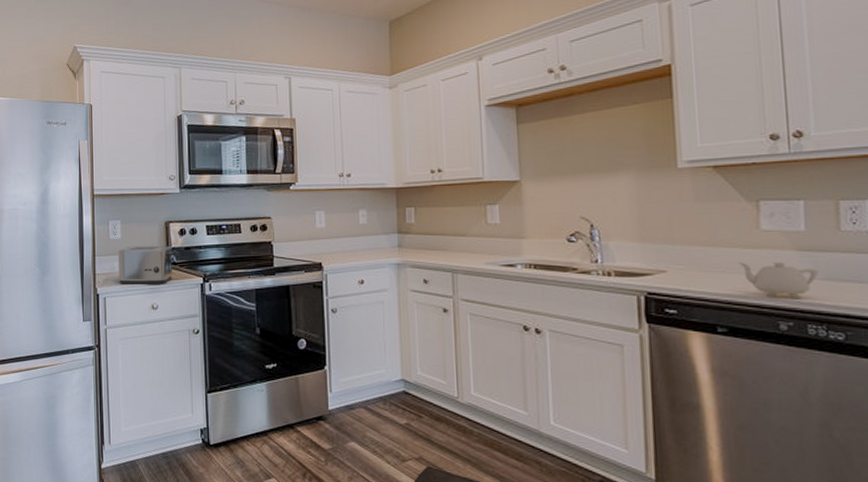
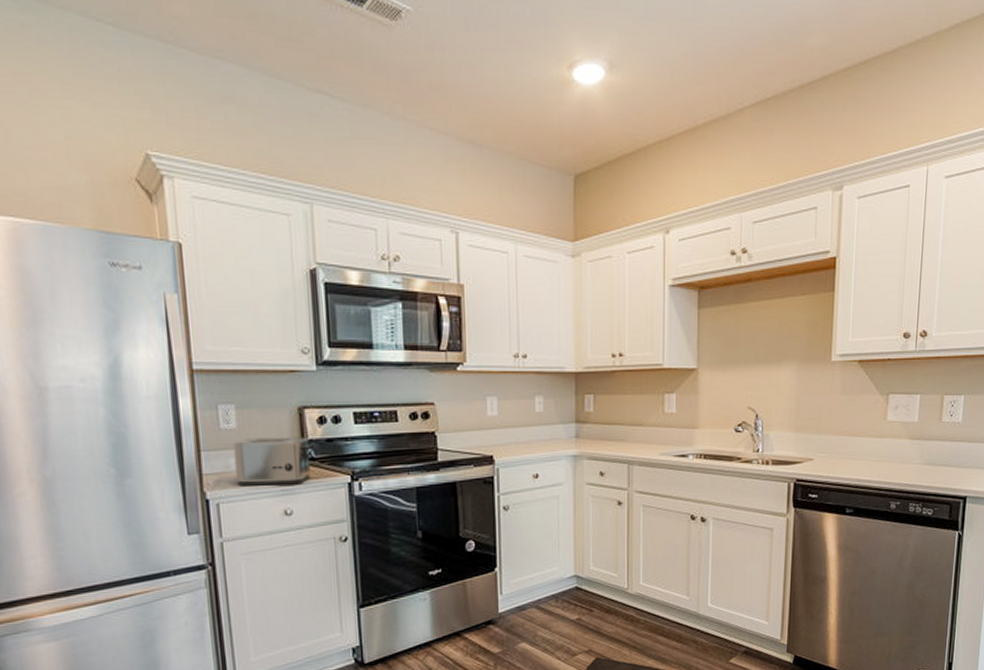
teapot: present [737,261,818,300] -> none [867,449,922,482]

